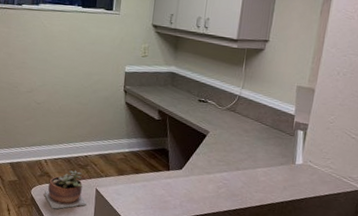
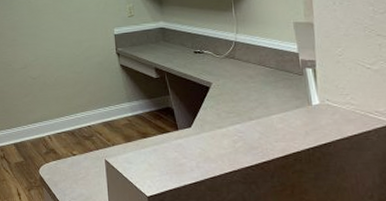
succulent plant: present [44,170,87,209] -> none [52,142,99,188]

